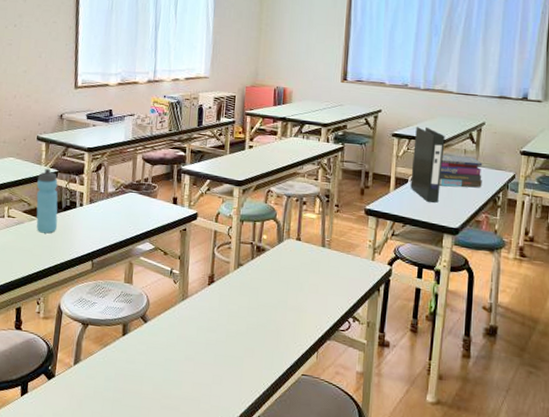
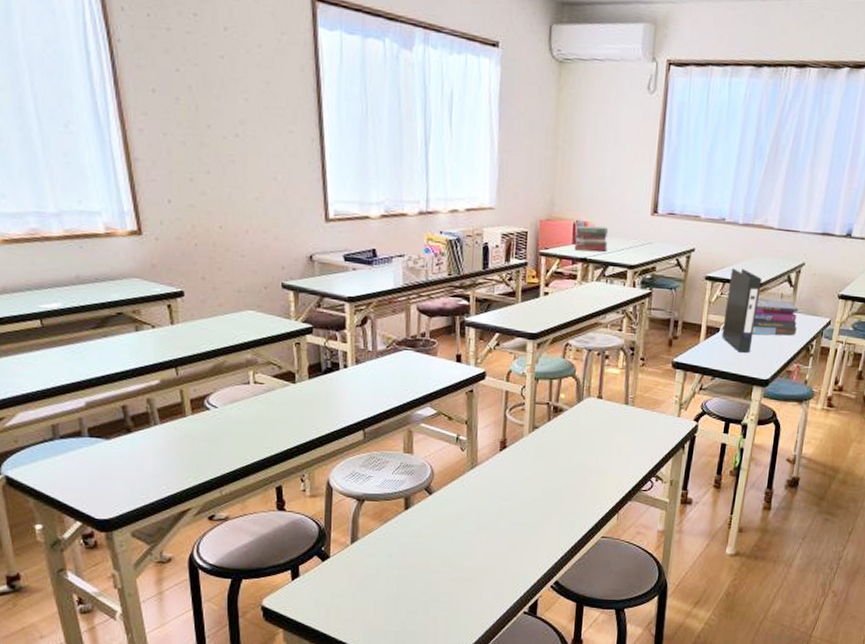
water bottle: present [36,168,58,234] -> none [287,323,318,401]
books: none [275,90,304,112] -> present [574,225,608,252]

